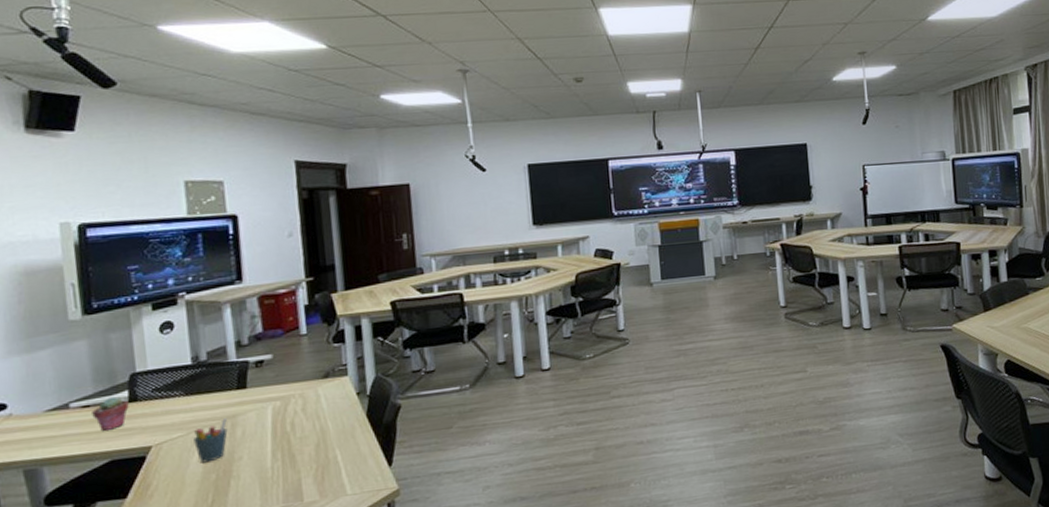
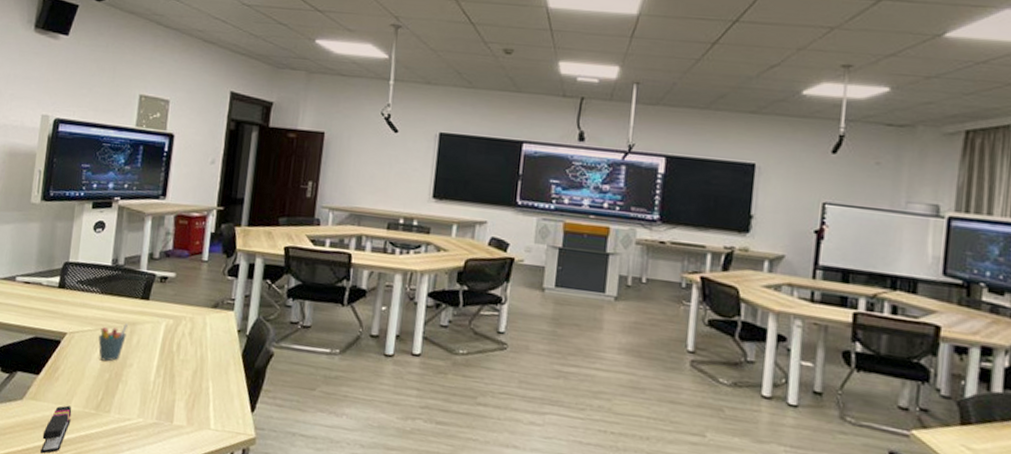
potted succulent: present [92,397,129,431] -> none [30,279,58,309]

